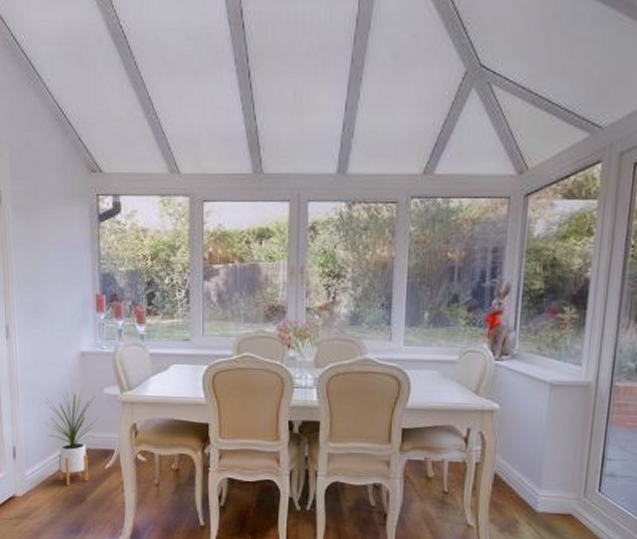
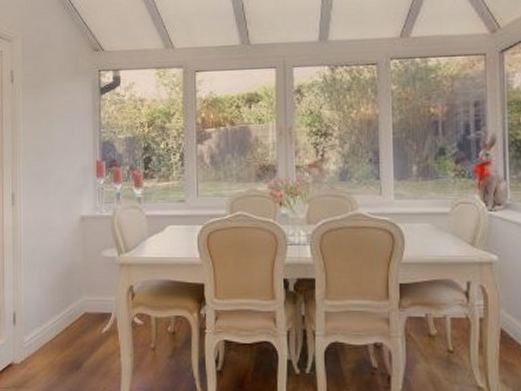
house plant: present [45,390,98,486] -> none [45,253,96,352]

